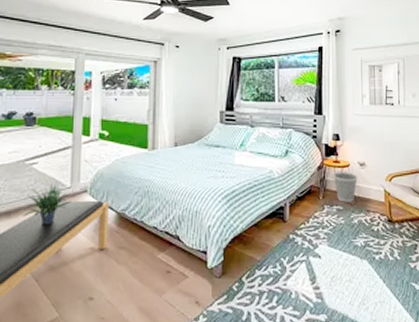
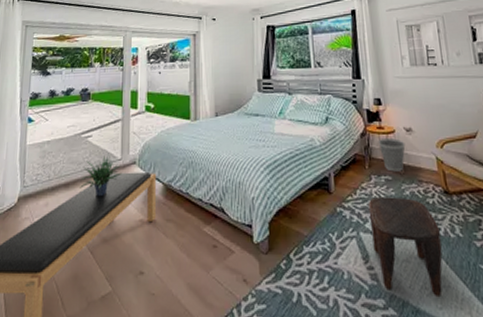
stool: none [319,225,382,310] -> present [368,197,443,296]

